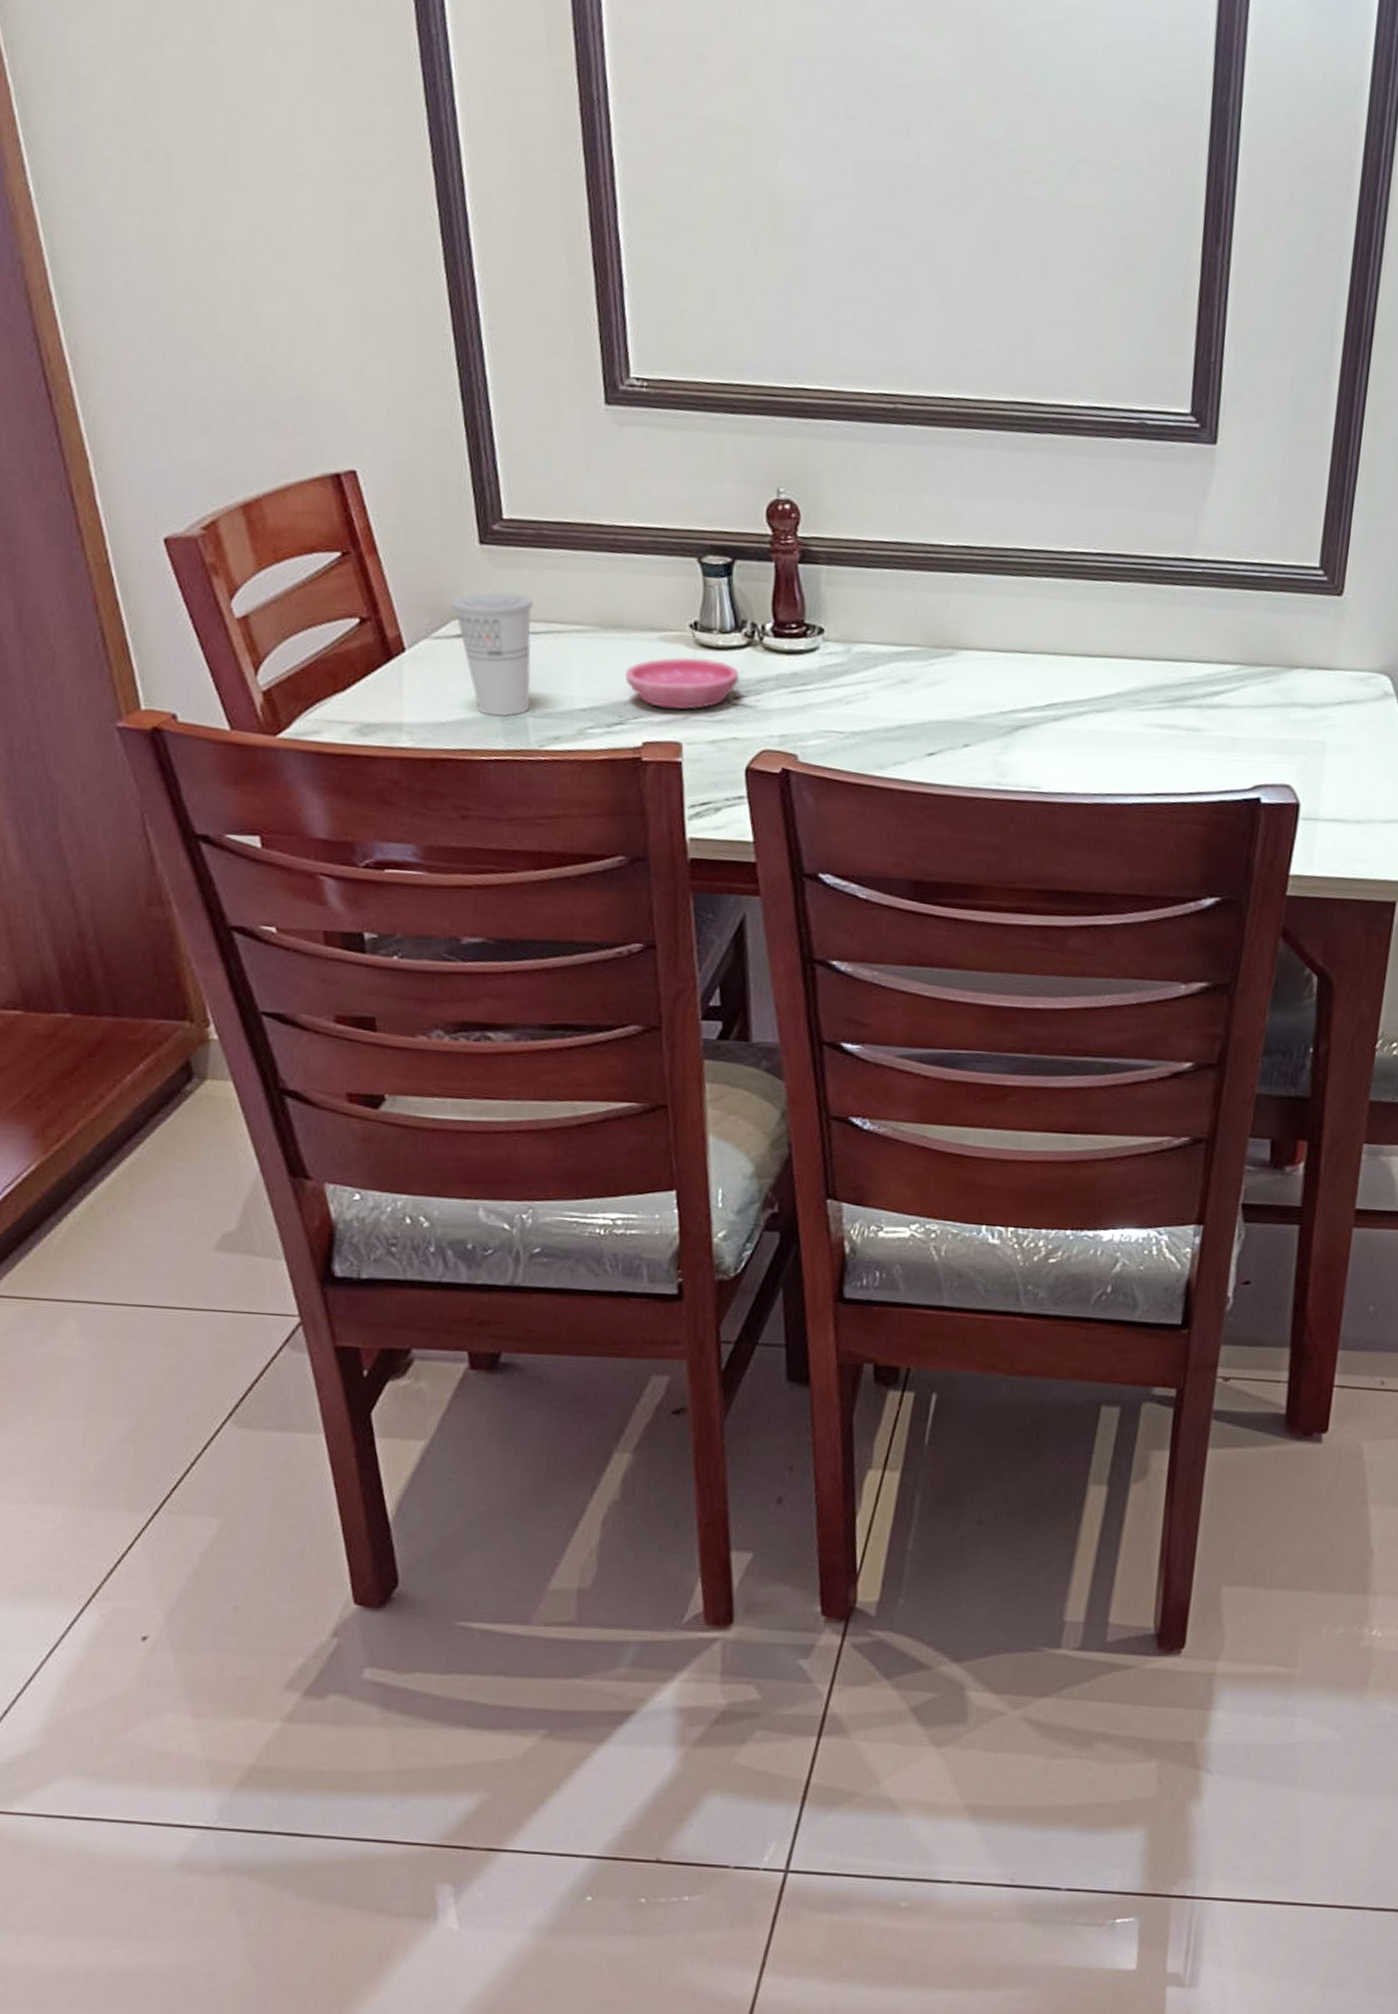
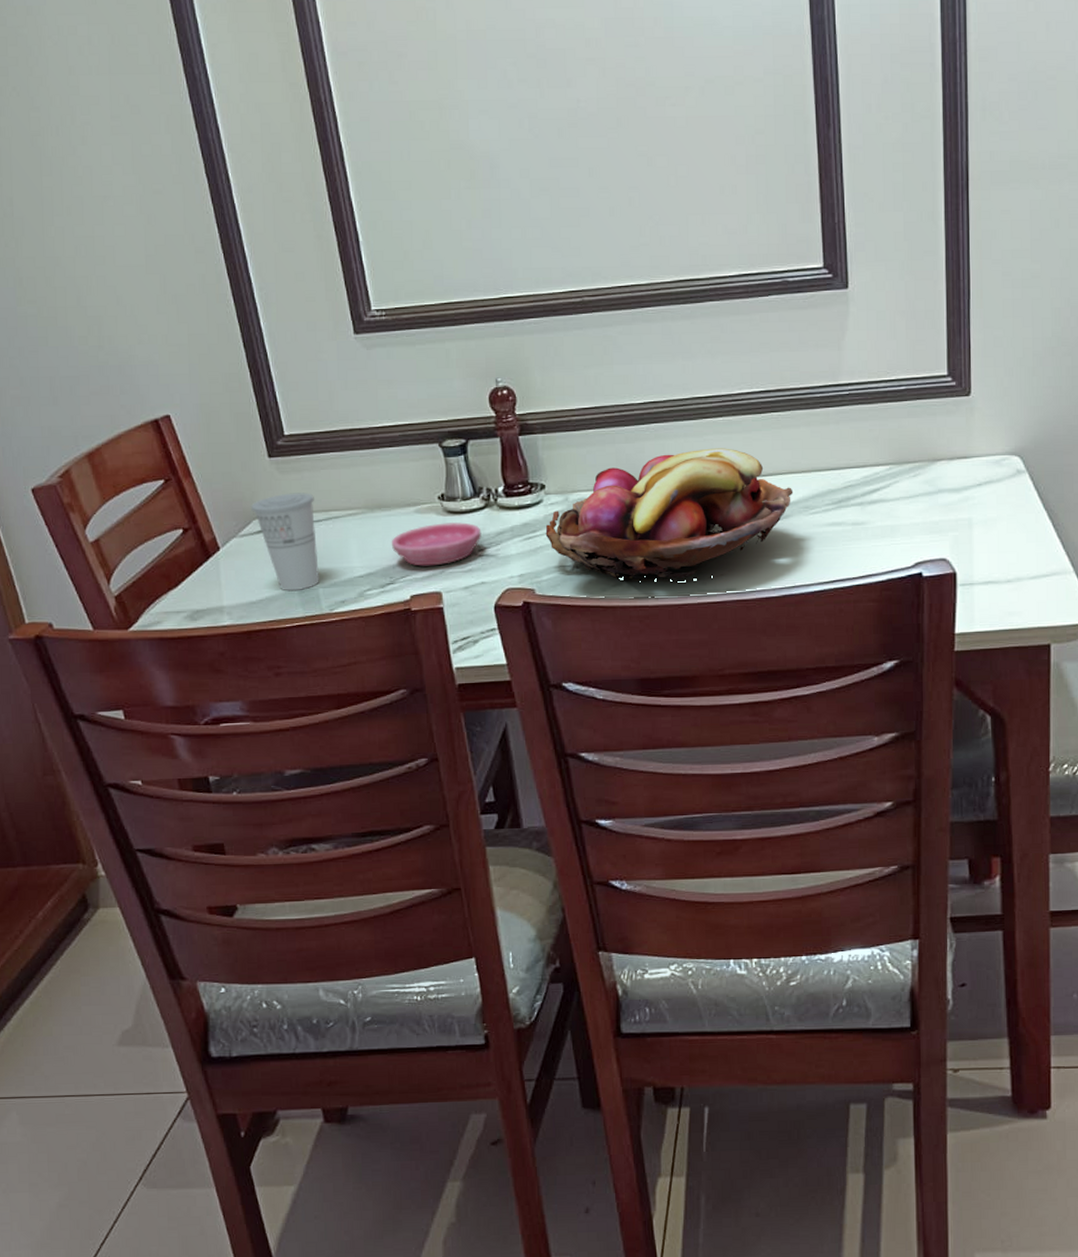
fruit basket: none [818,612,1123,771] -> present [545,448,794,581]

